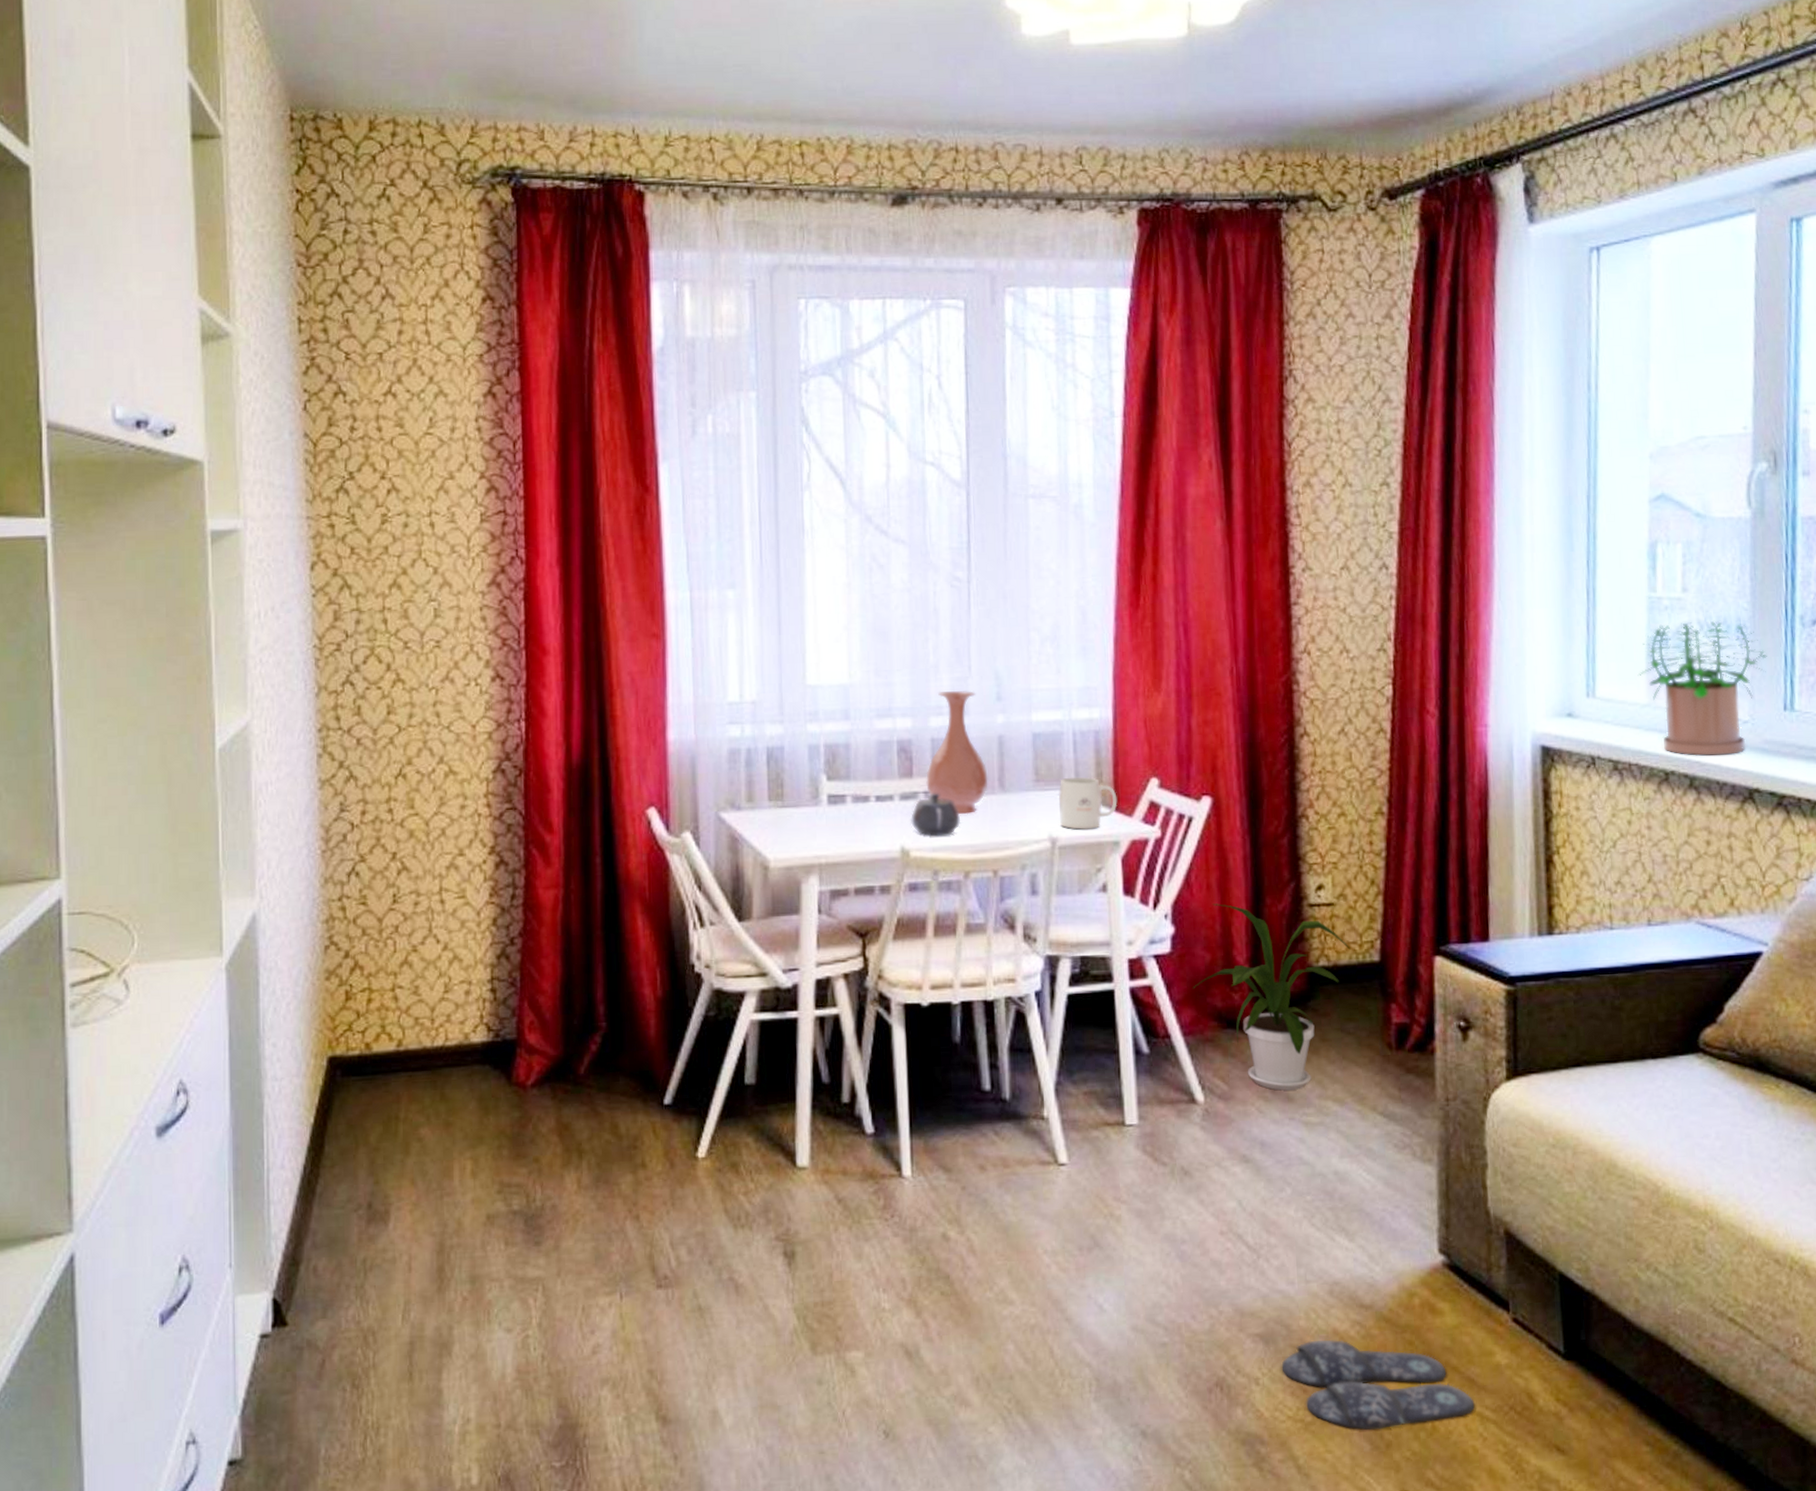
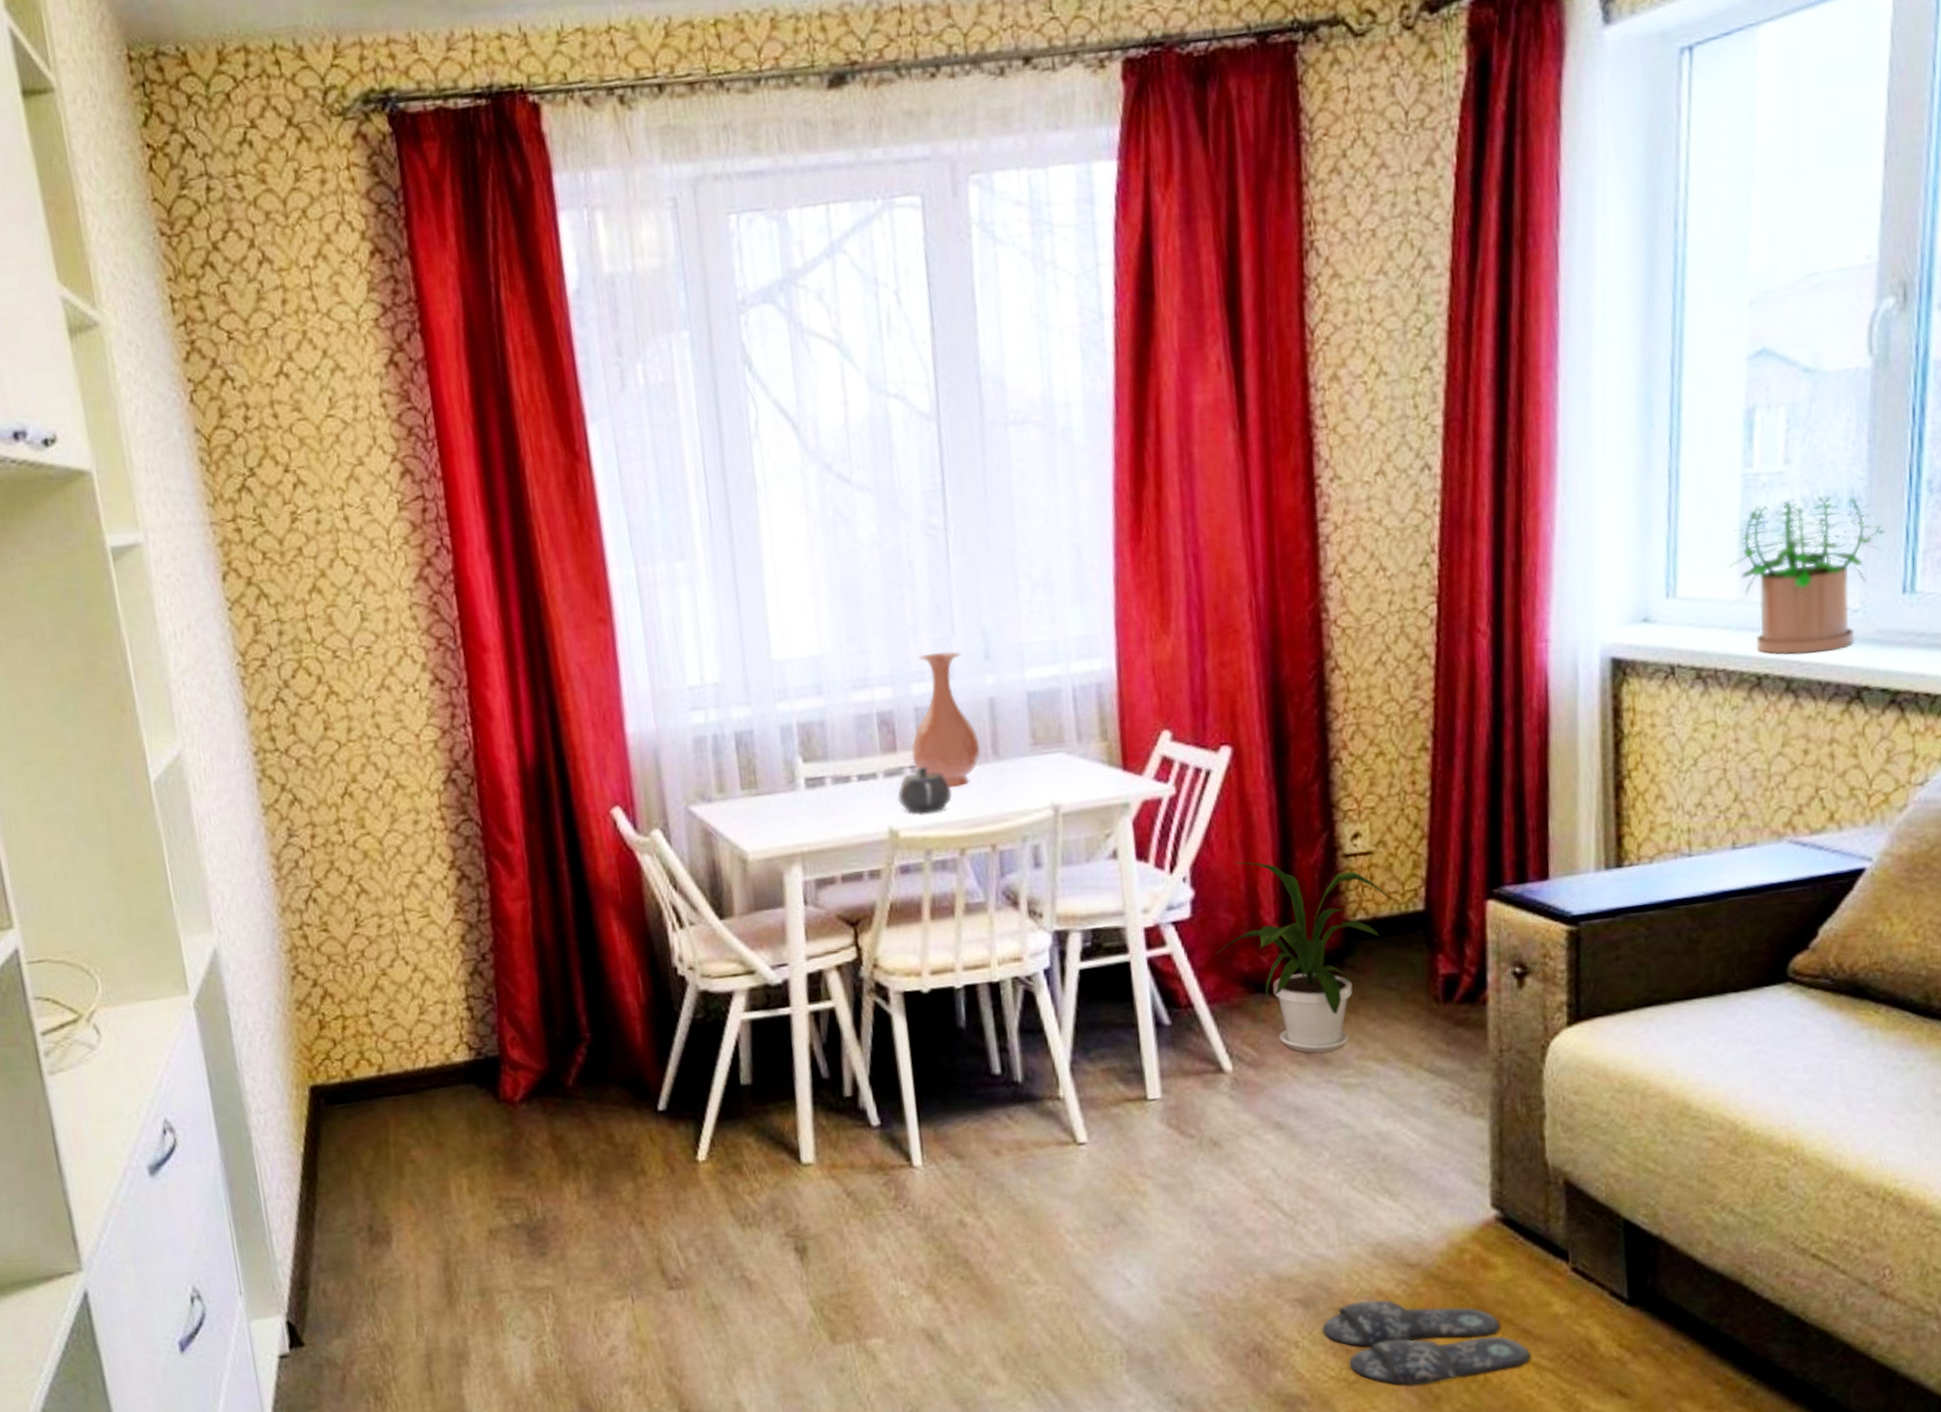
mug: present [1058,777,1118,830] -> none [1058,736,1126,794]

